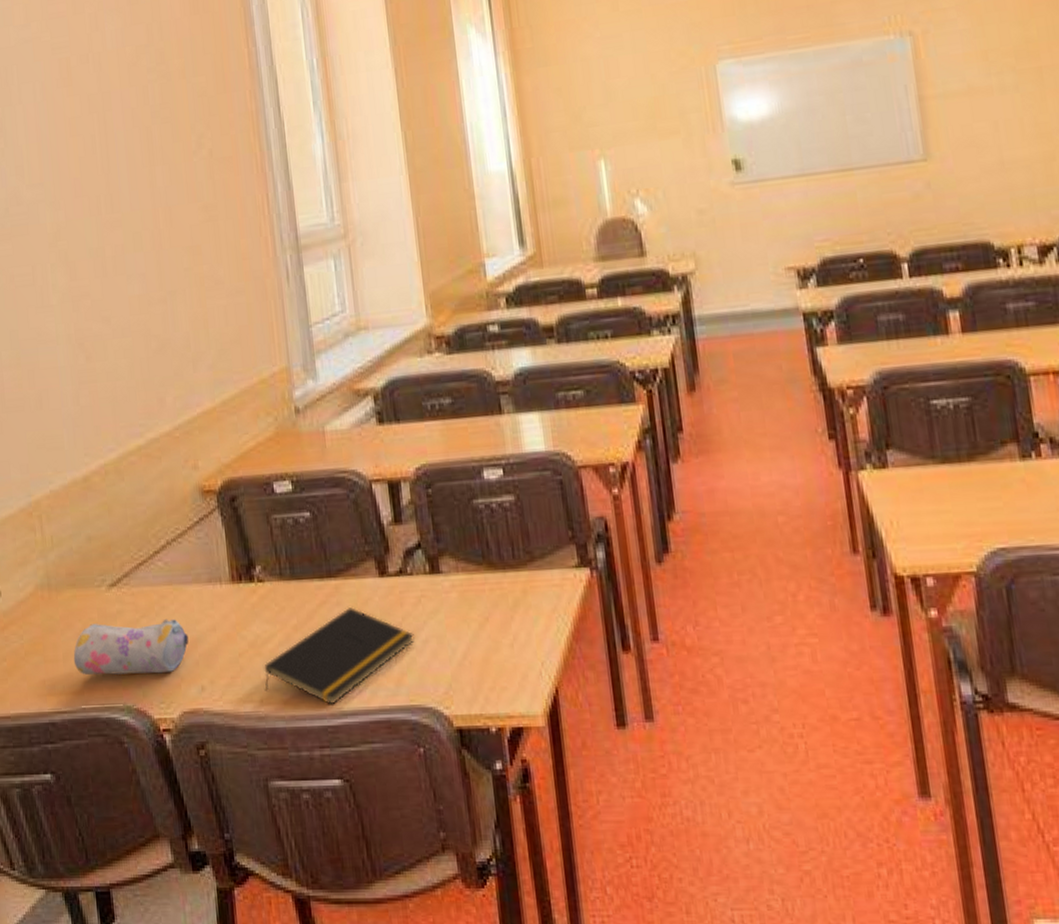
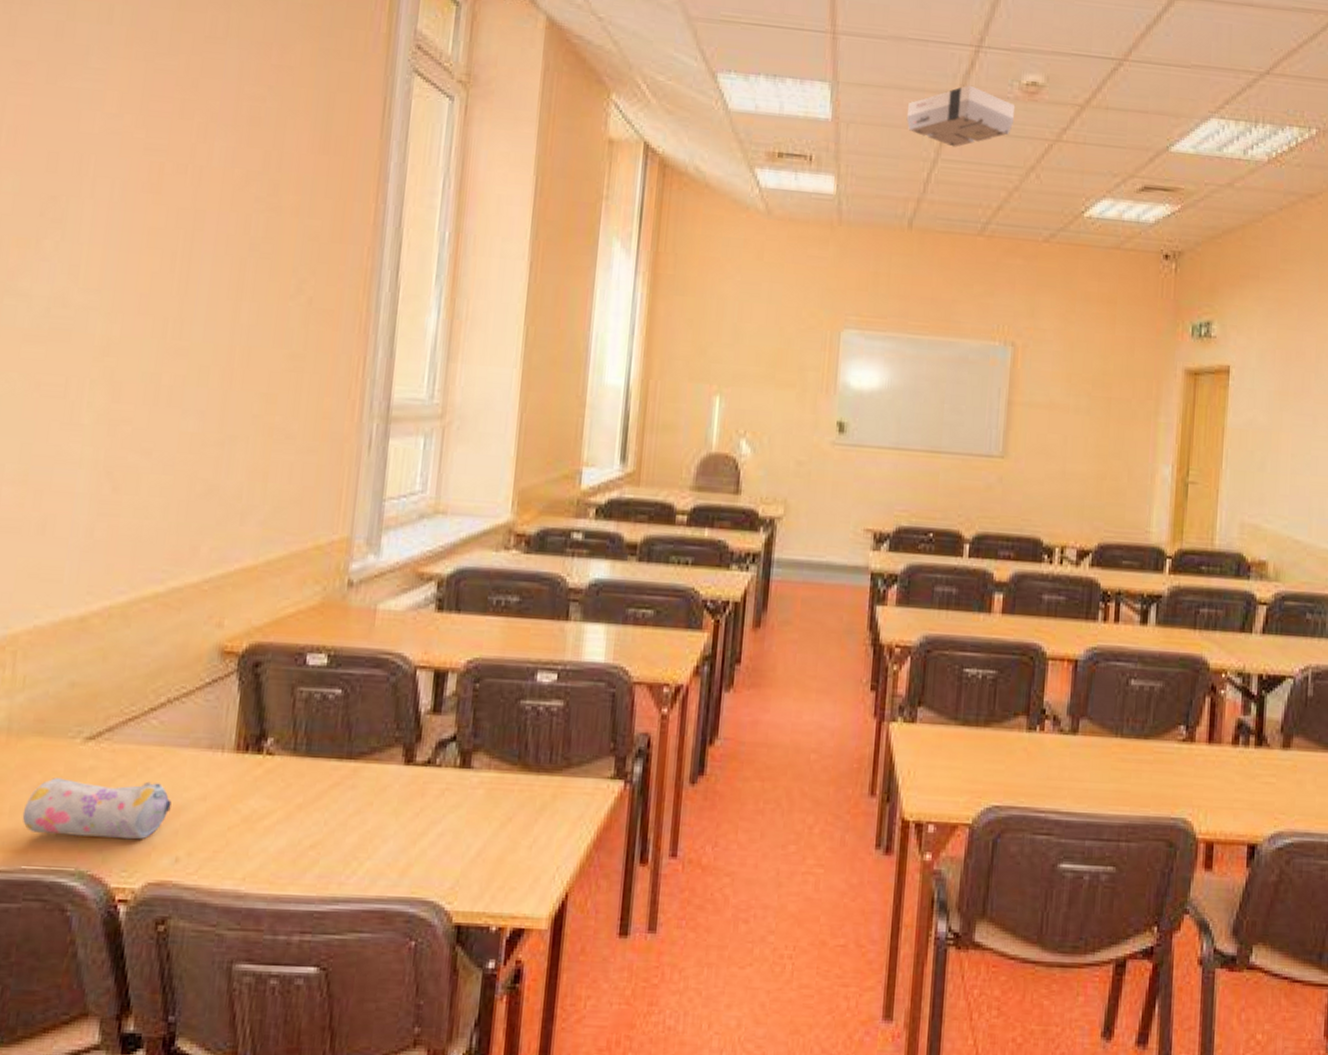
notepad: present [264,607,414,705] -> none [250,792,430,890]

